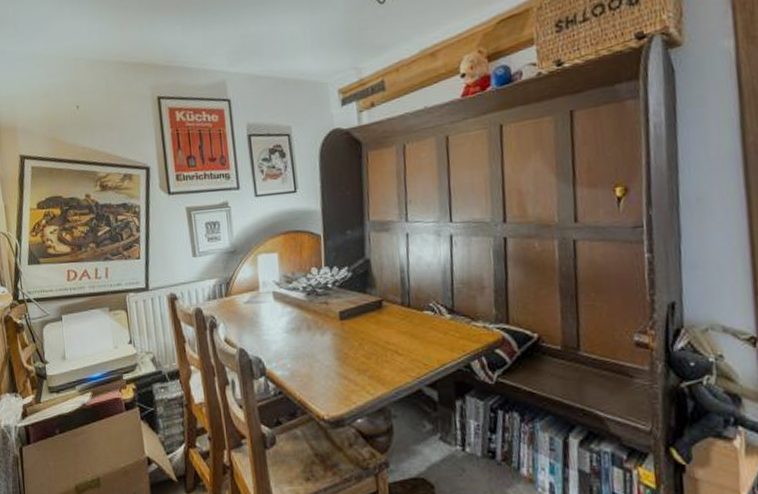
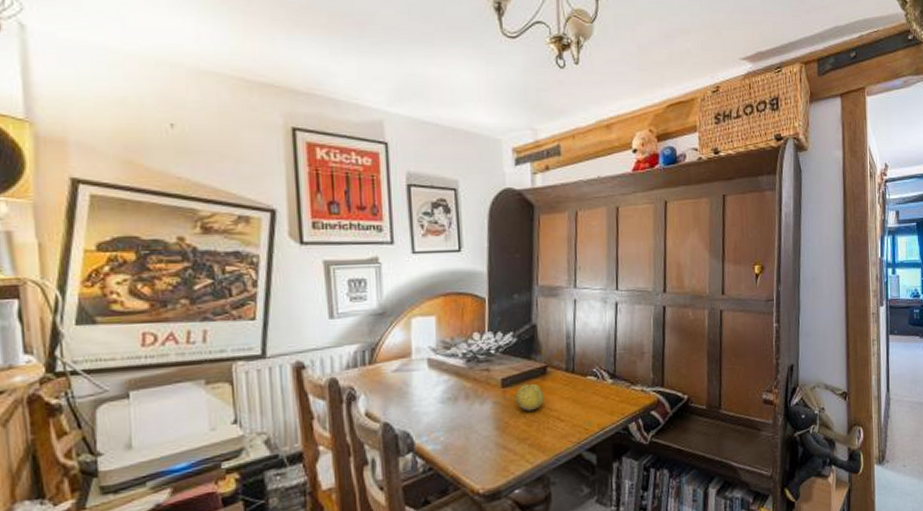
fruit: none [353,316,382,344] -> present [515,383,545,411]

